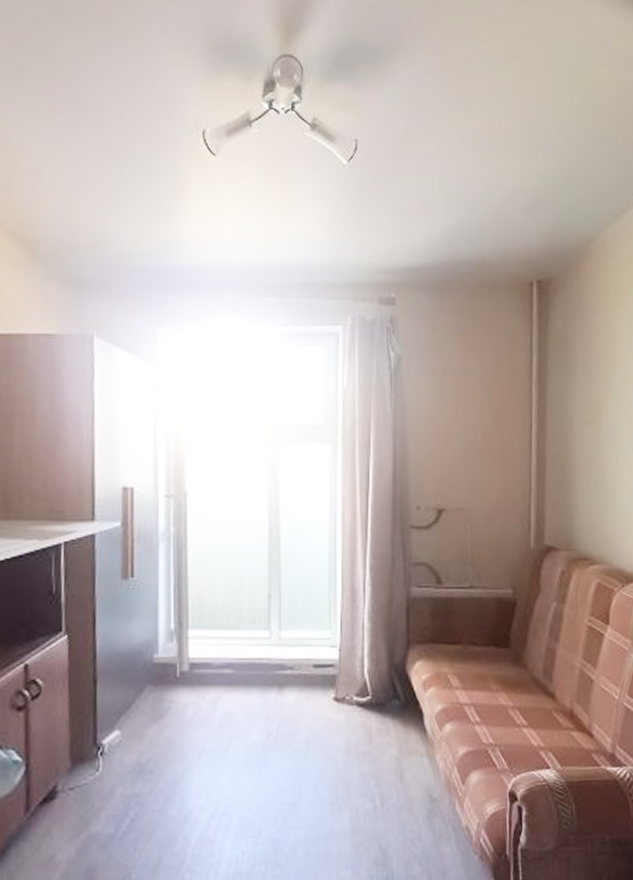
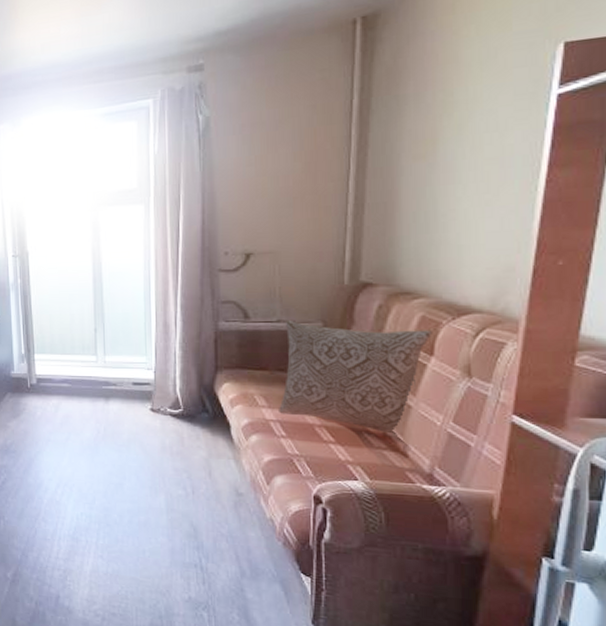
pillow: none [473,585,607,714] -> present [279,319,432,436]

